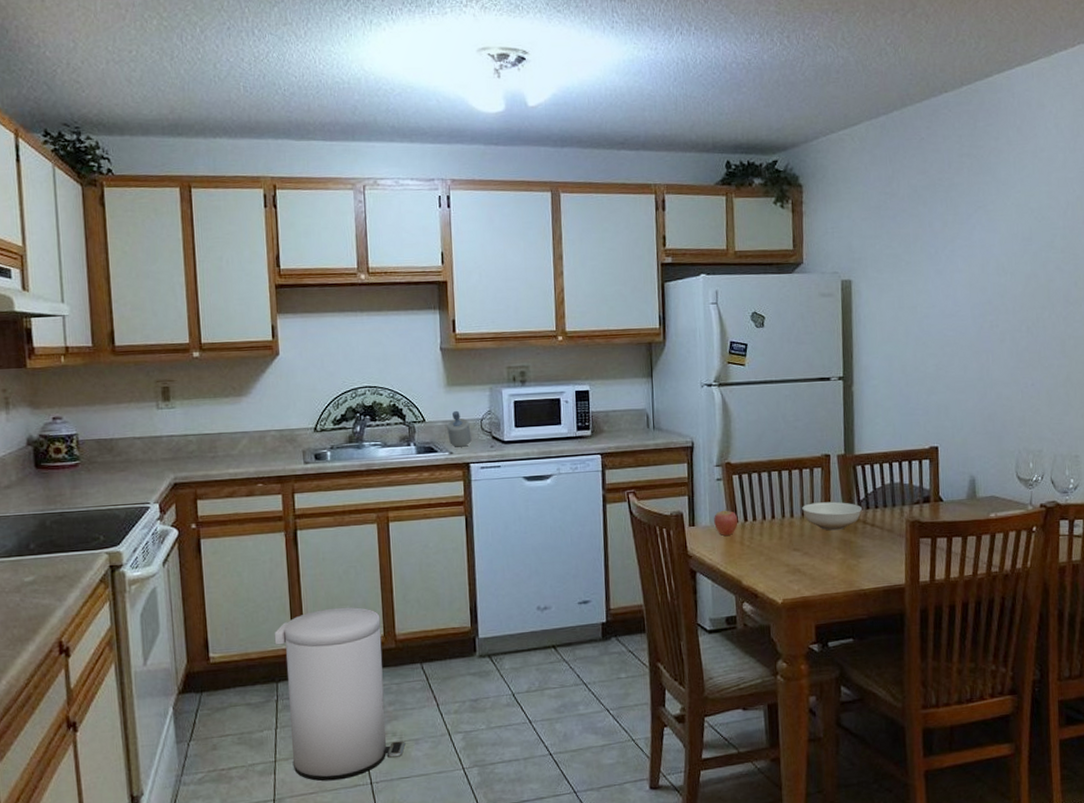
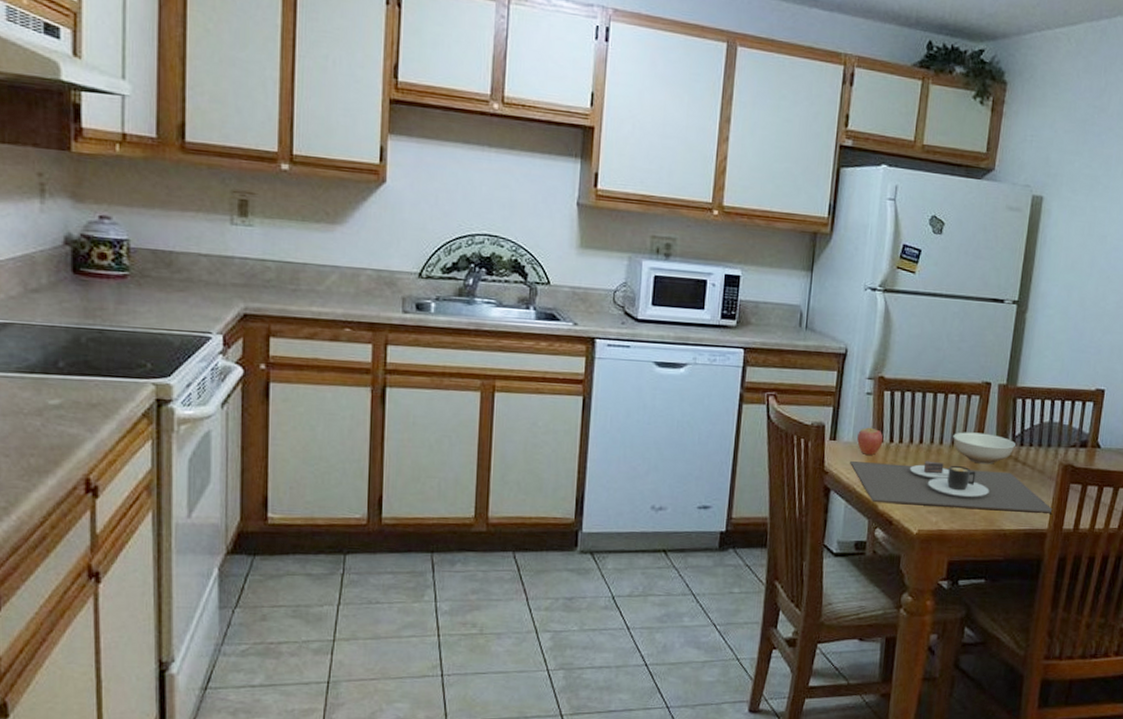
pedal bin: present [274,607,406,781] -> none [346,479,486,668]
soap dispenser: present [447,410,472,447] -> none [574,276,601,319]
place setting: none [711,533,907,579] -> present [850,461,1053,513]

